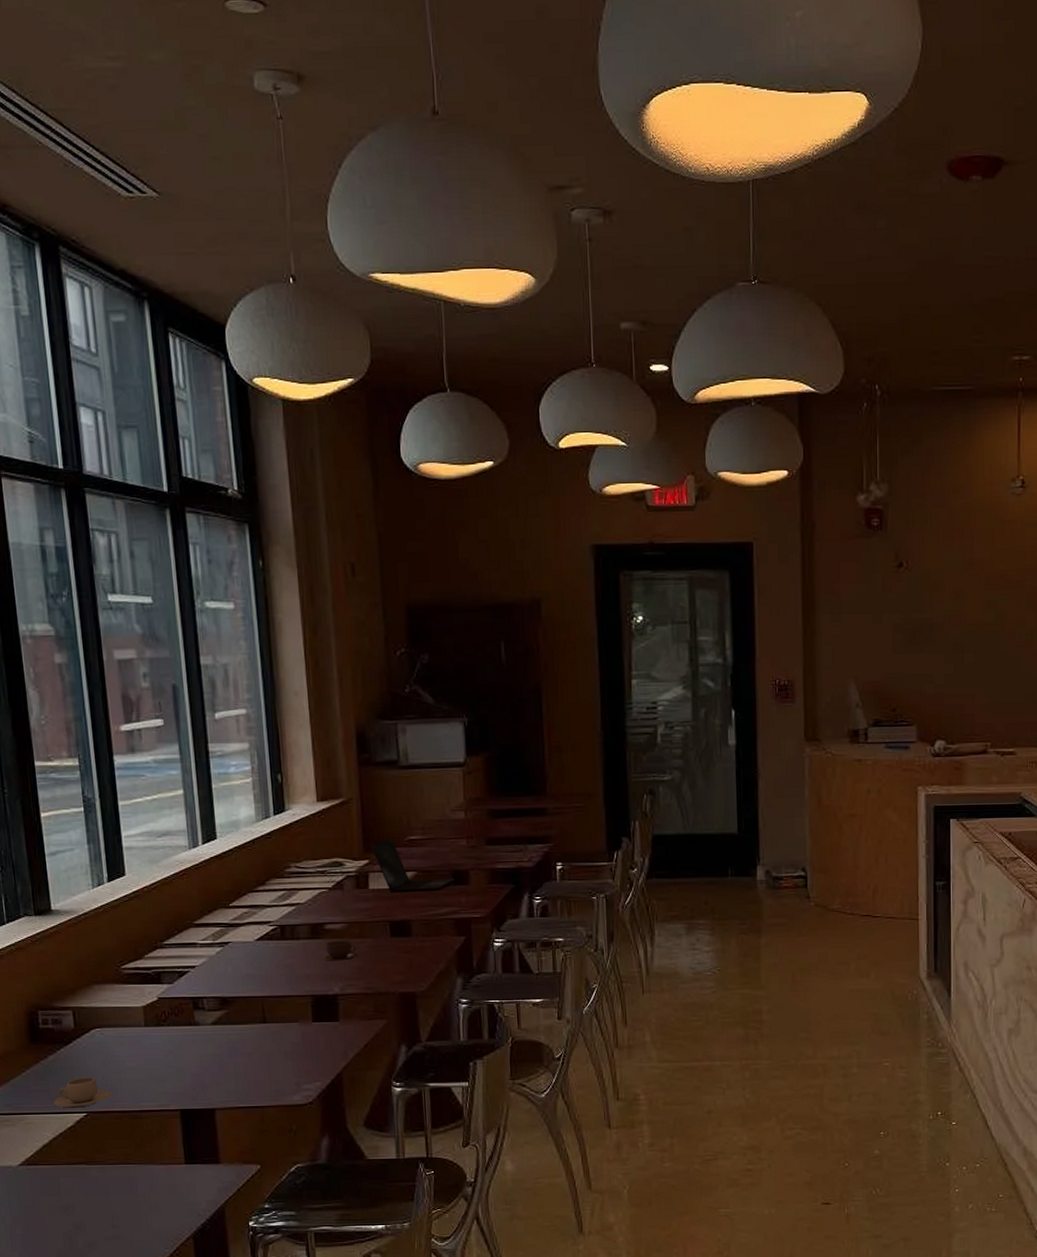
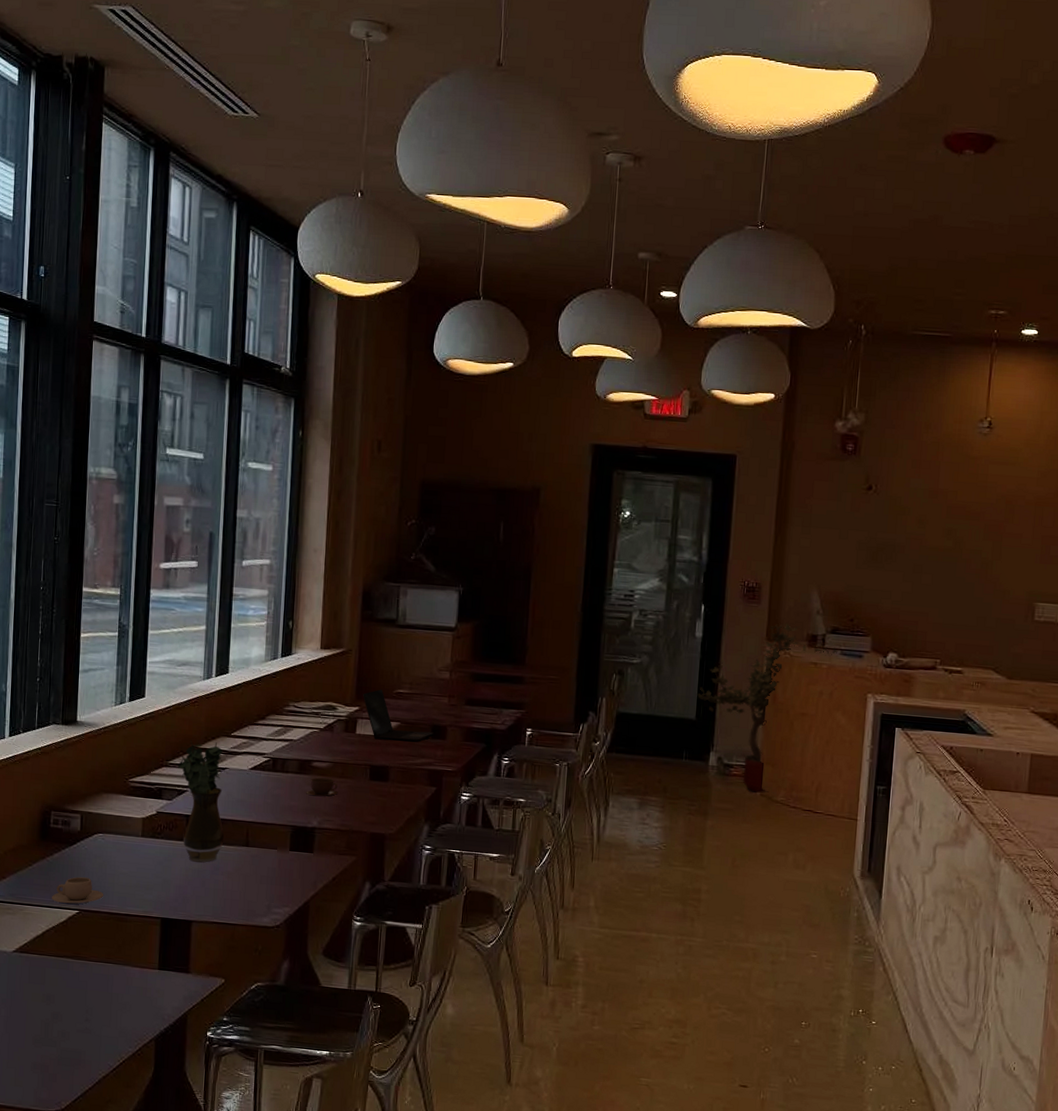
vase: none [175,915,238,1046] -> present [178,740,225,863]
potted tree: none [735,721,881,904] -> present [696,623,837,794]

